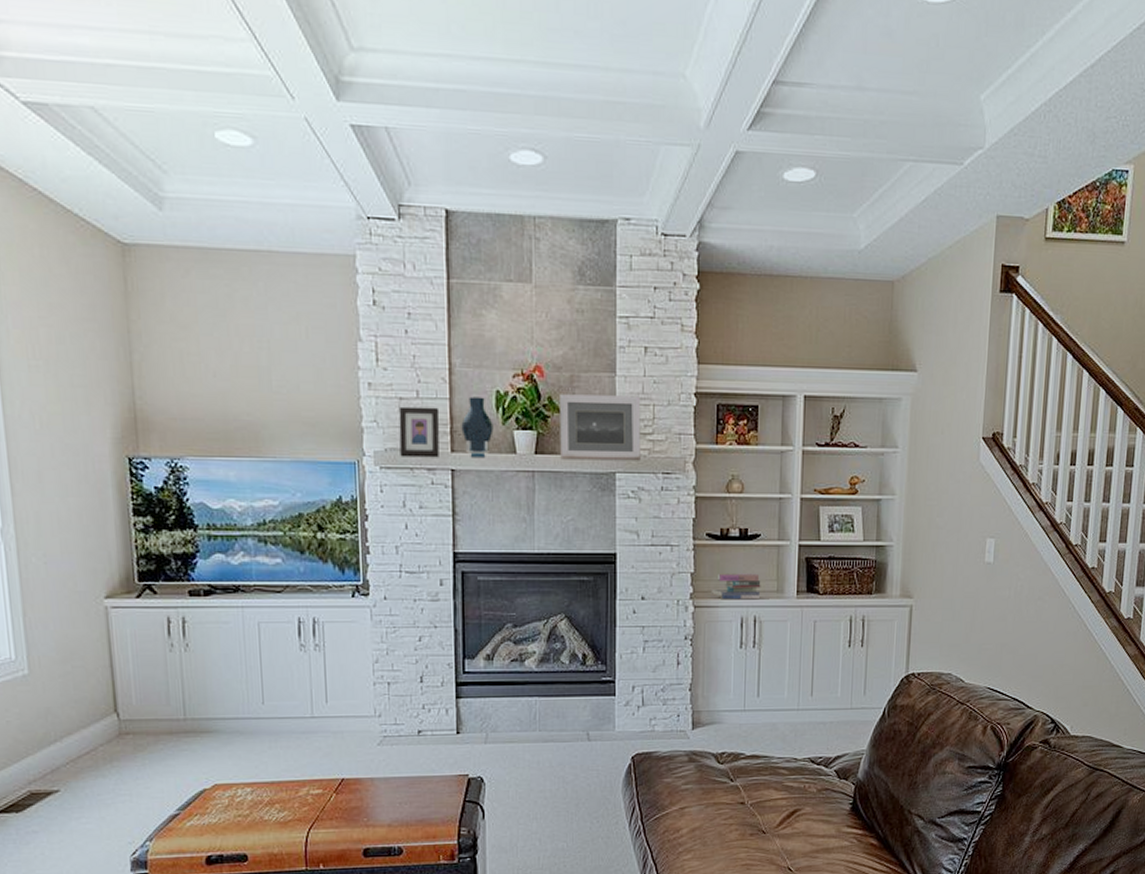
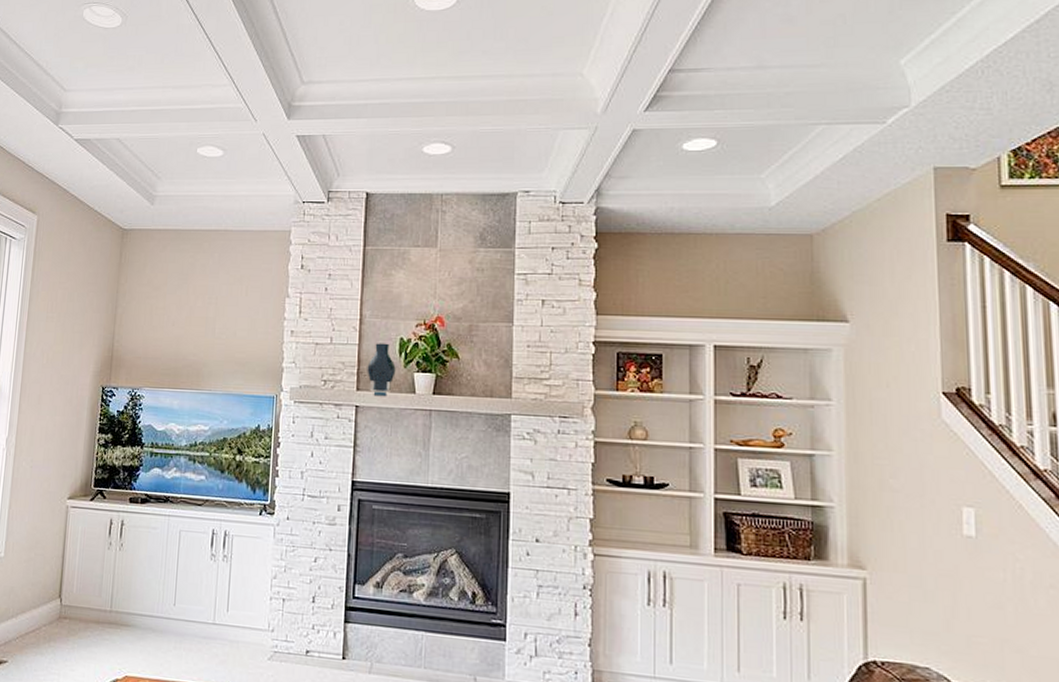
picture frame: present [398,406,440,458] -> none [312,350,349,395]
picture frame: present [560,394,641,461] -> none [457,341,538,405]
books: present [712,573,761,600] -> none [614,522,671,554]

